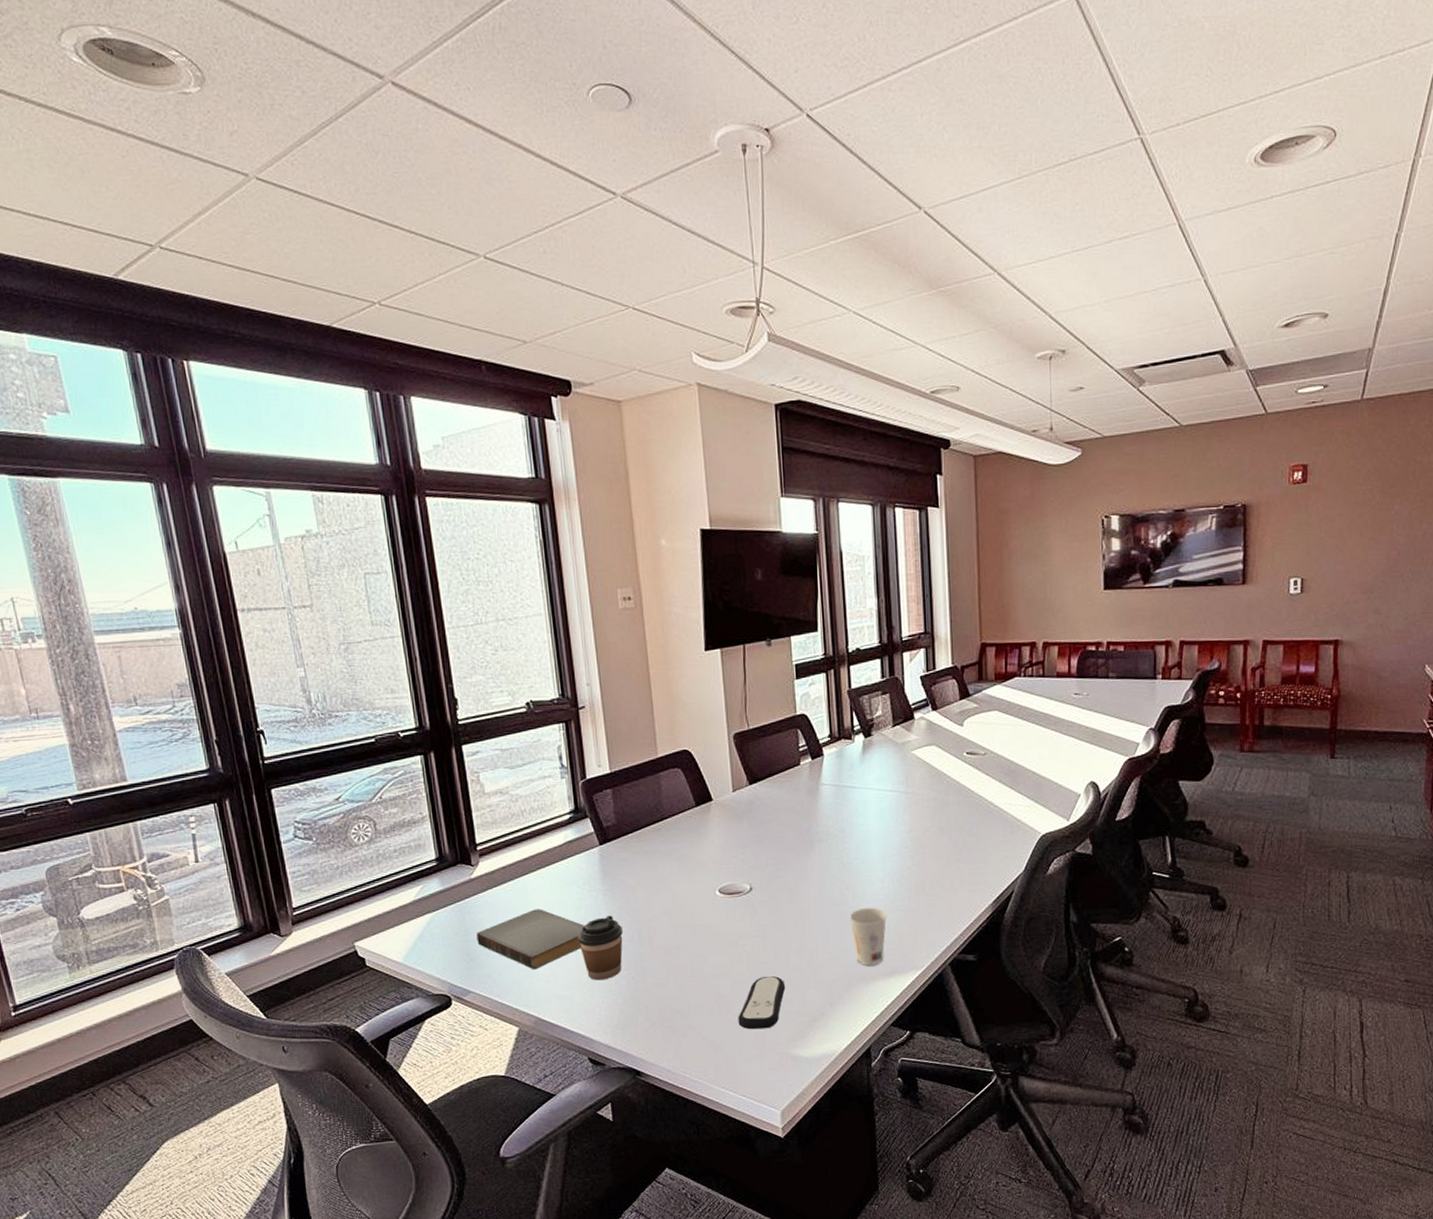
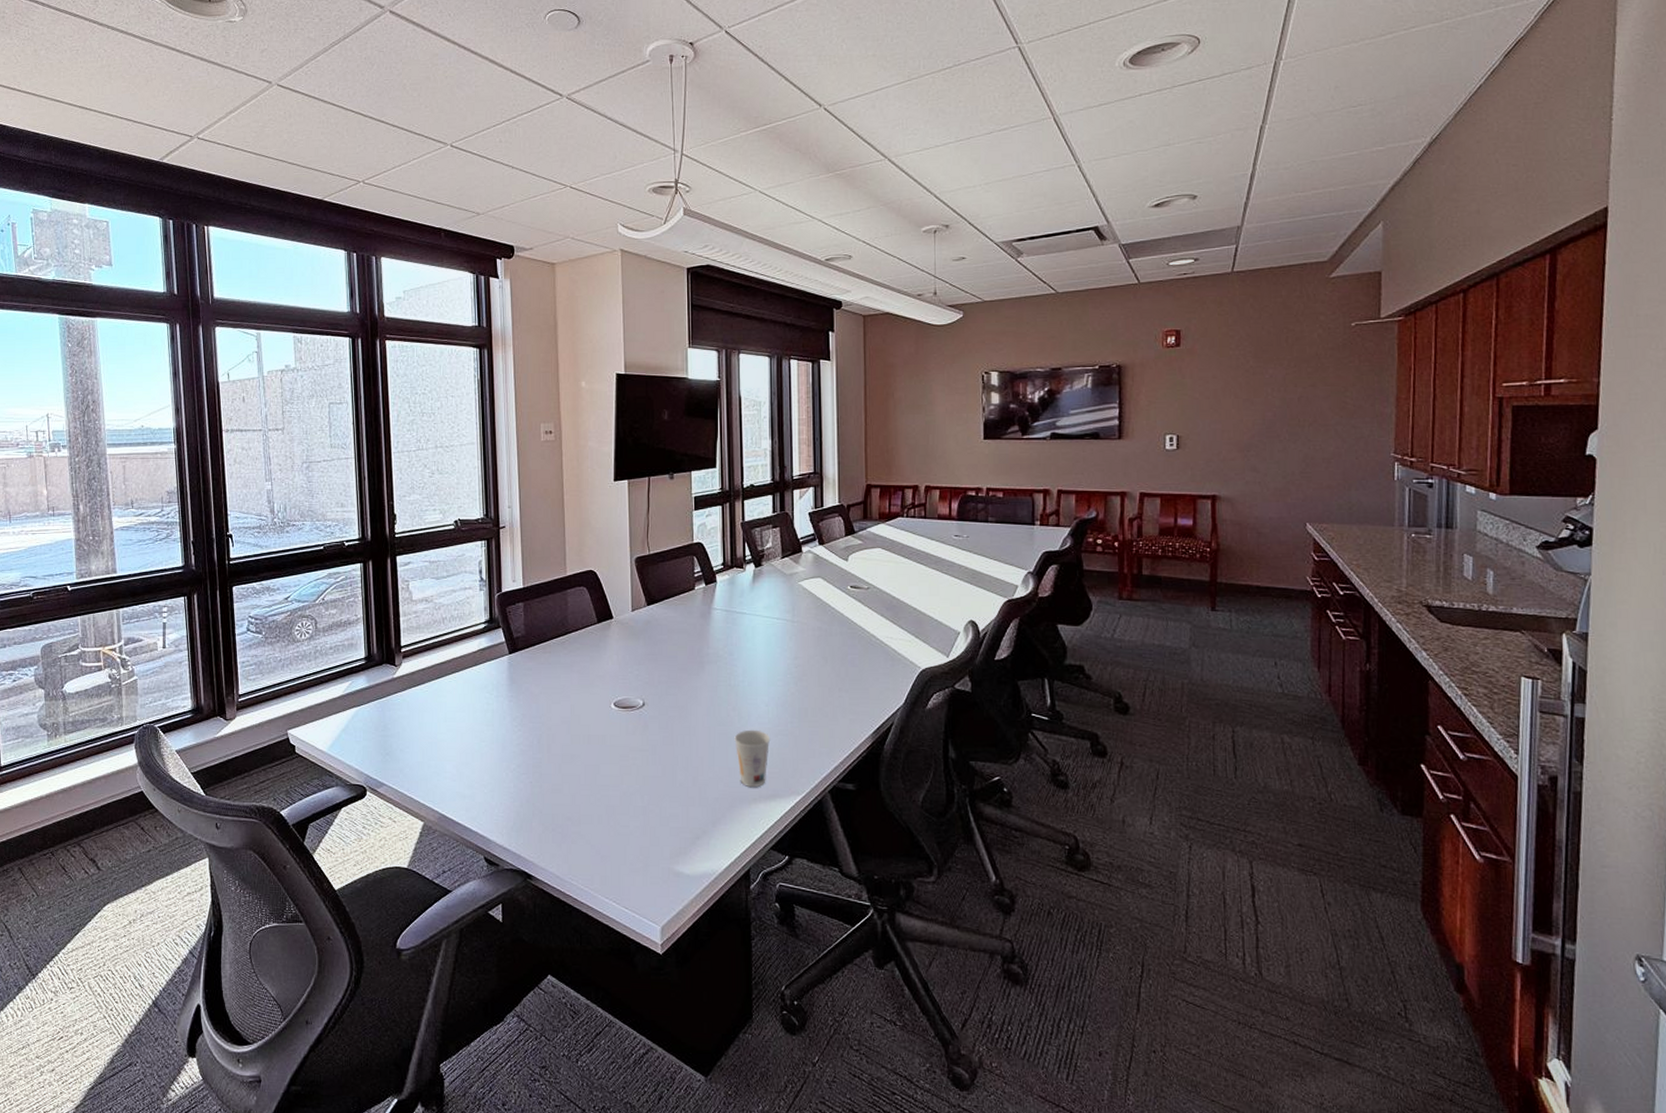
book: present [476,909,585,970] -> none [394,710,490,768]
coffee cup: present [577,915,623,981] -> none [483,721,524,783]
remote control: present [738,976,786,1030] -> none [625,791,671,843]

